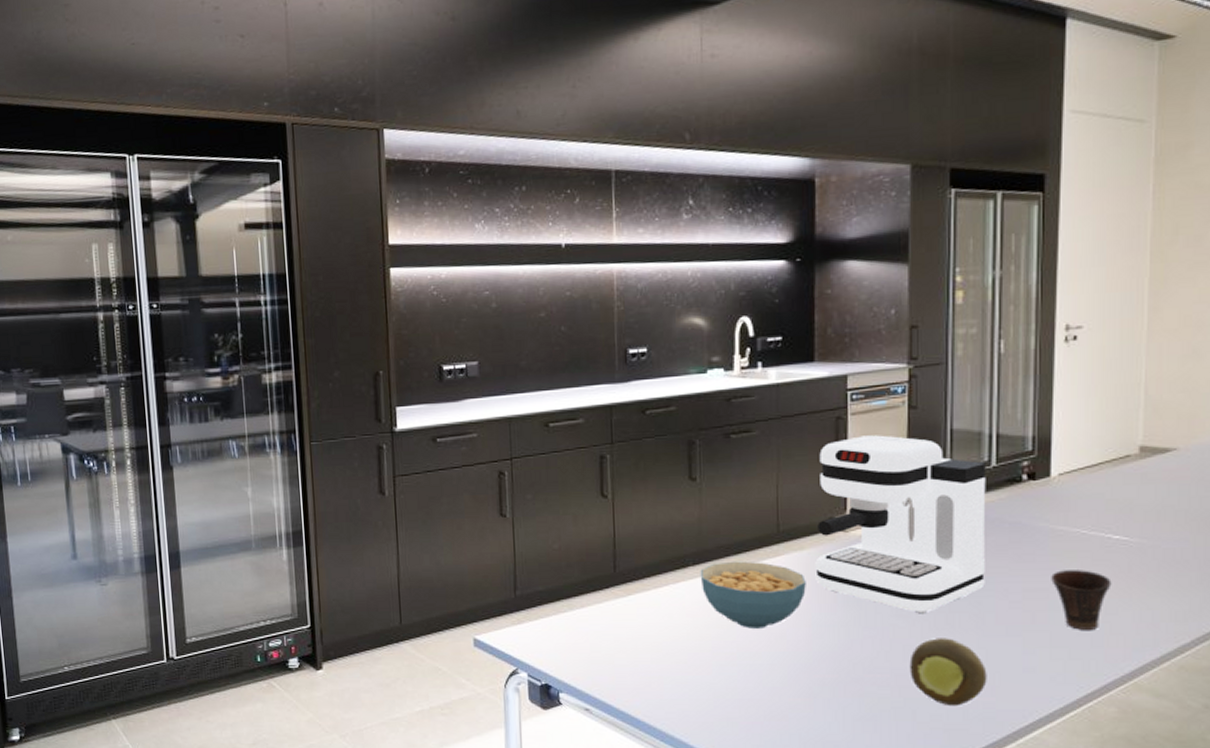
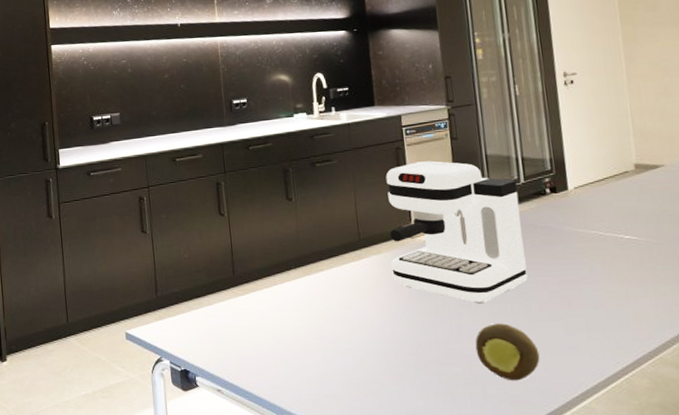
cereal bowl: present [700,561,806,629] -> none [301,264,386,319]
cup: present [1051,570,1112,631] -> none [580,264,629,315]

